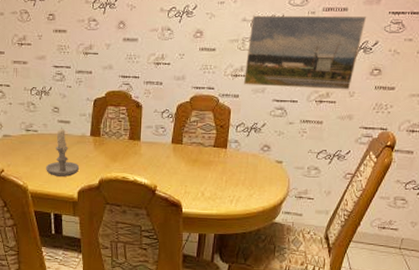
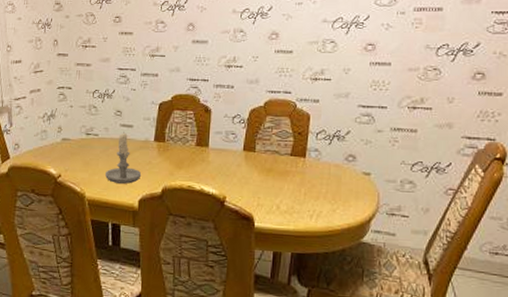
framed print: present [243,15,367,90] -> none [324,15,466,96]

